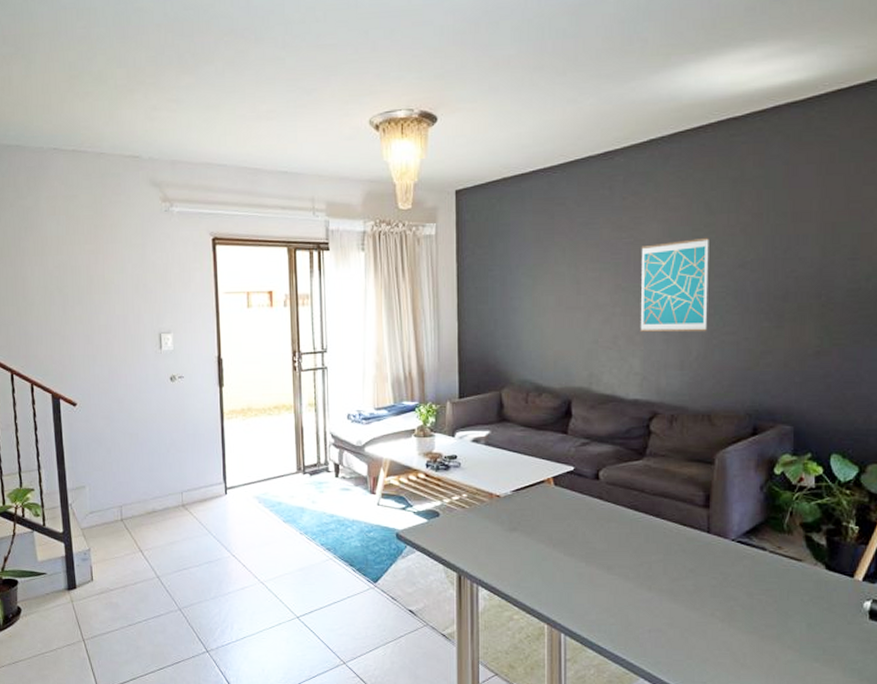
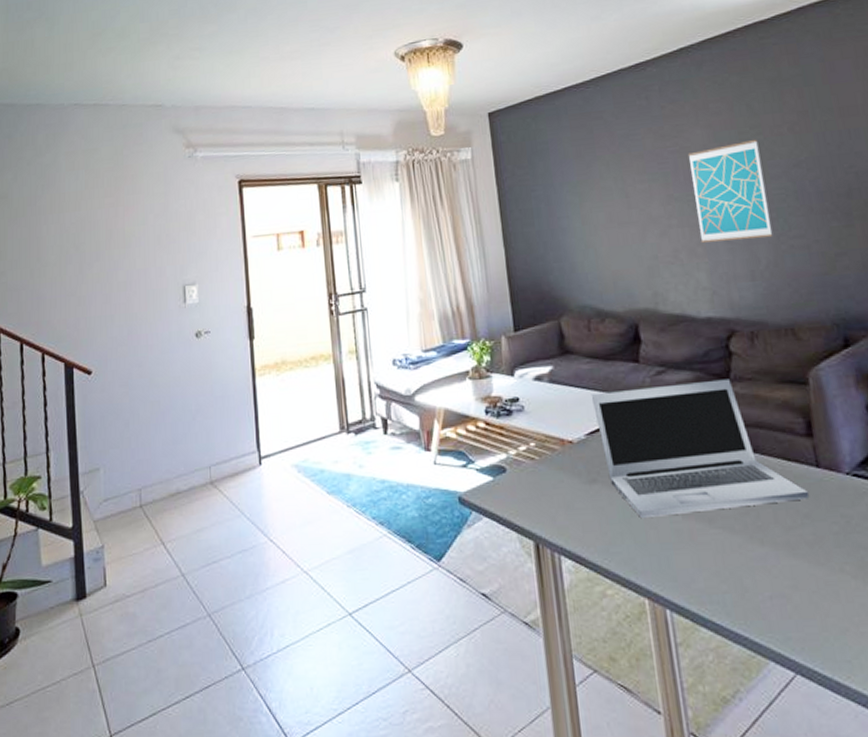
laptop: none [522,454,697,562] -> present [592,379,810,517]

